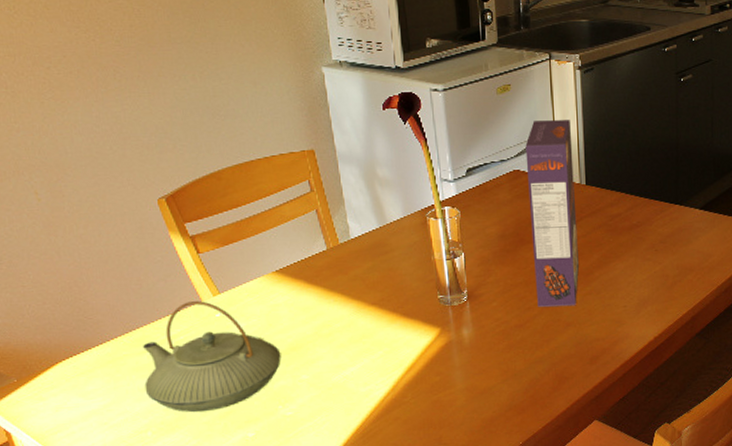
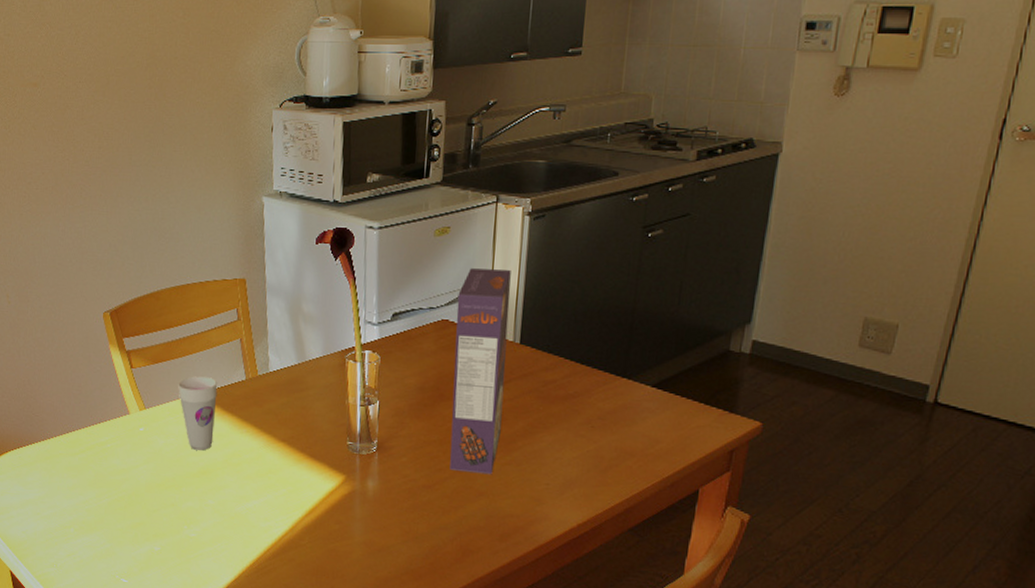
teapot: present [143,301,281,413] -> none [73,412,192,519]
cup: none [252,252,300,327] -> present [177,376,218,451]

